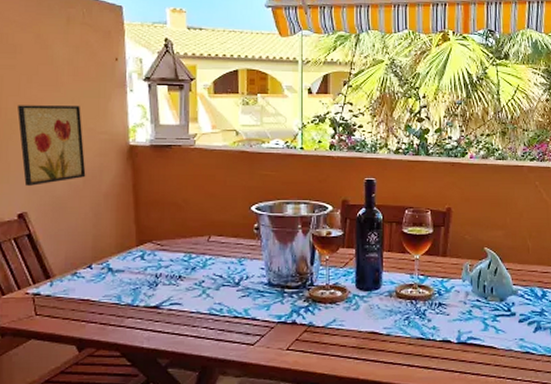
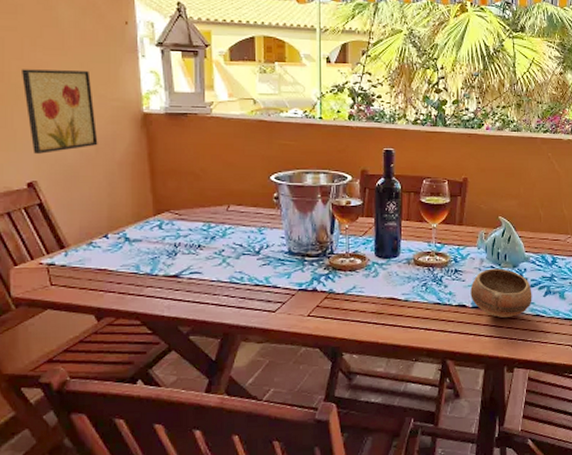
bowl: none [455,302,522,354] -> present [470,268,532,318]

